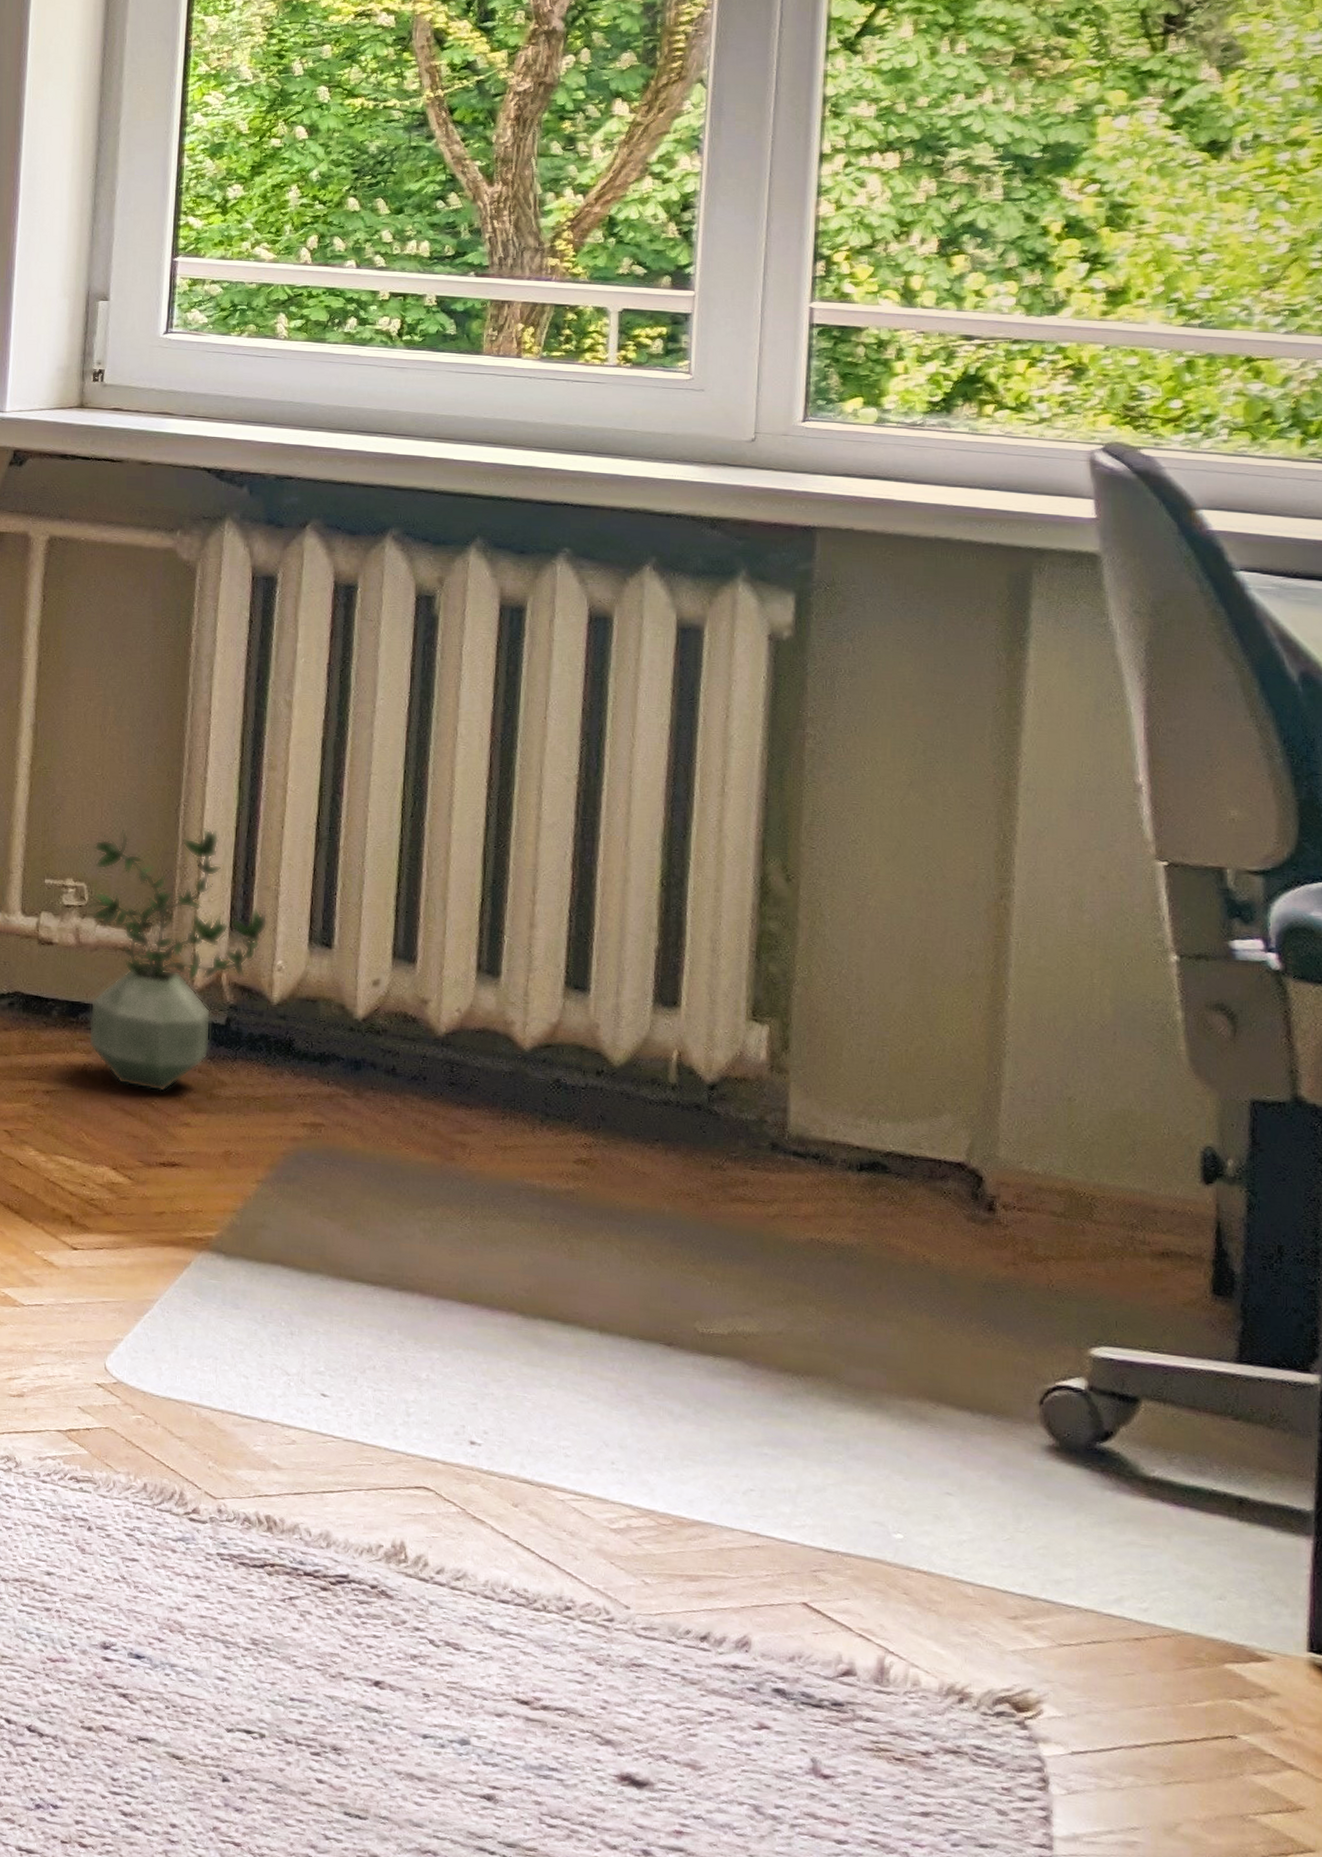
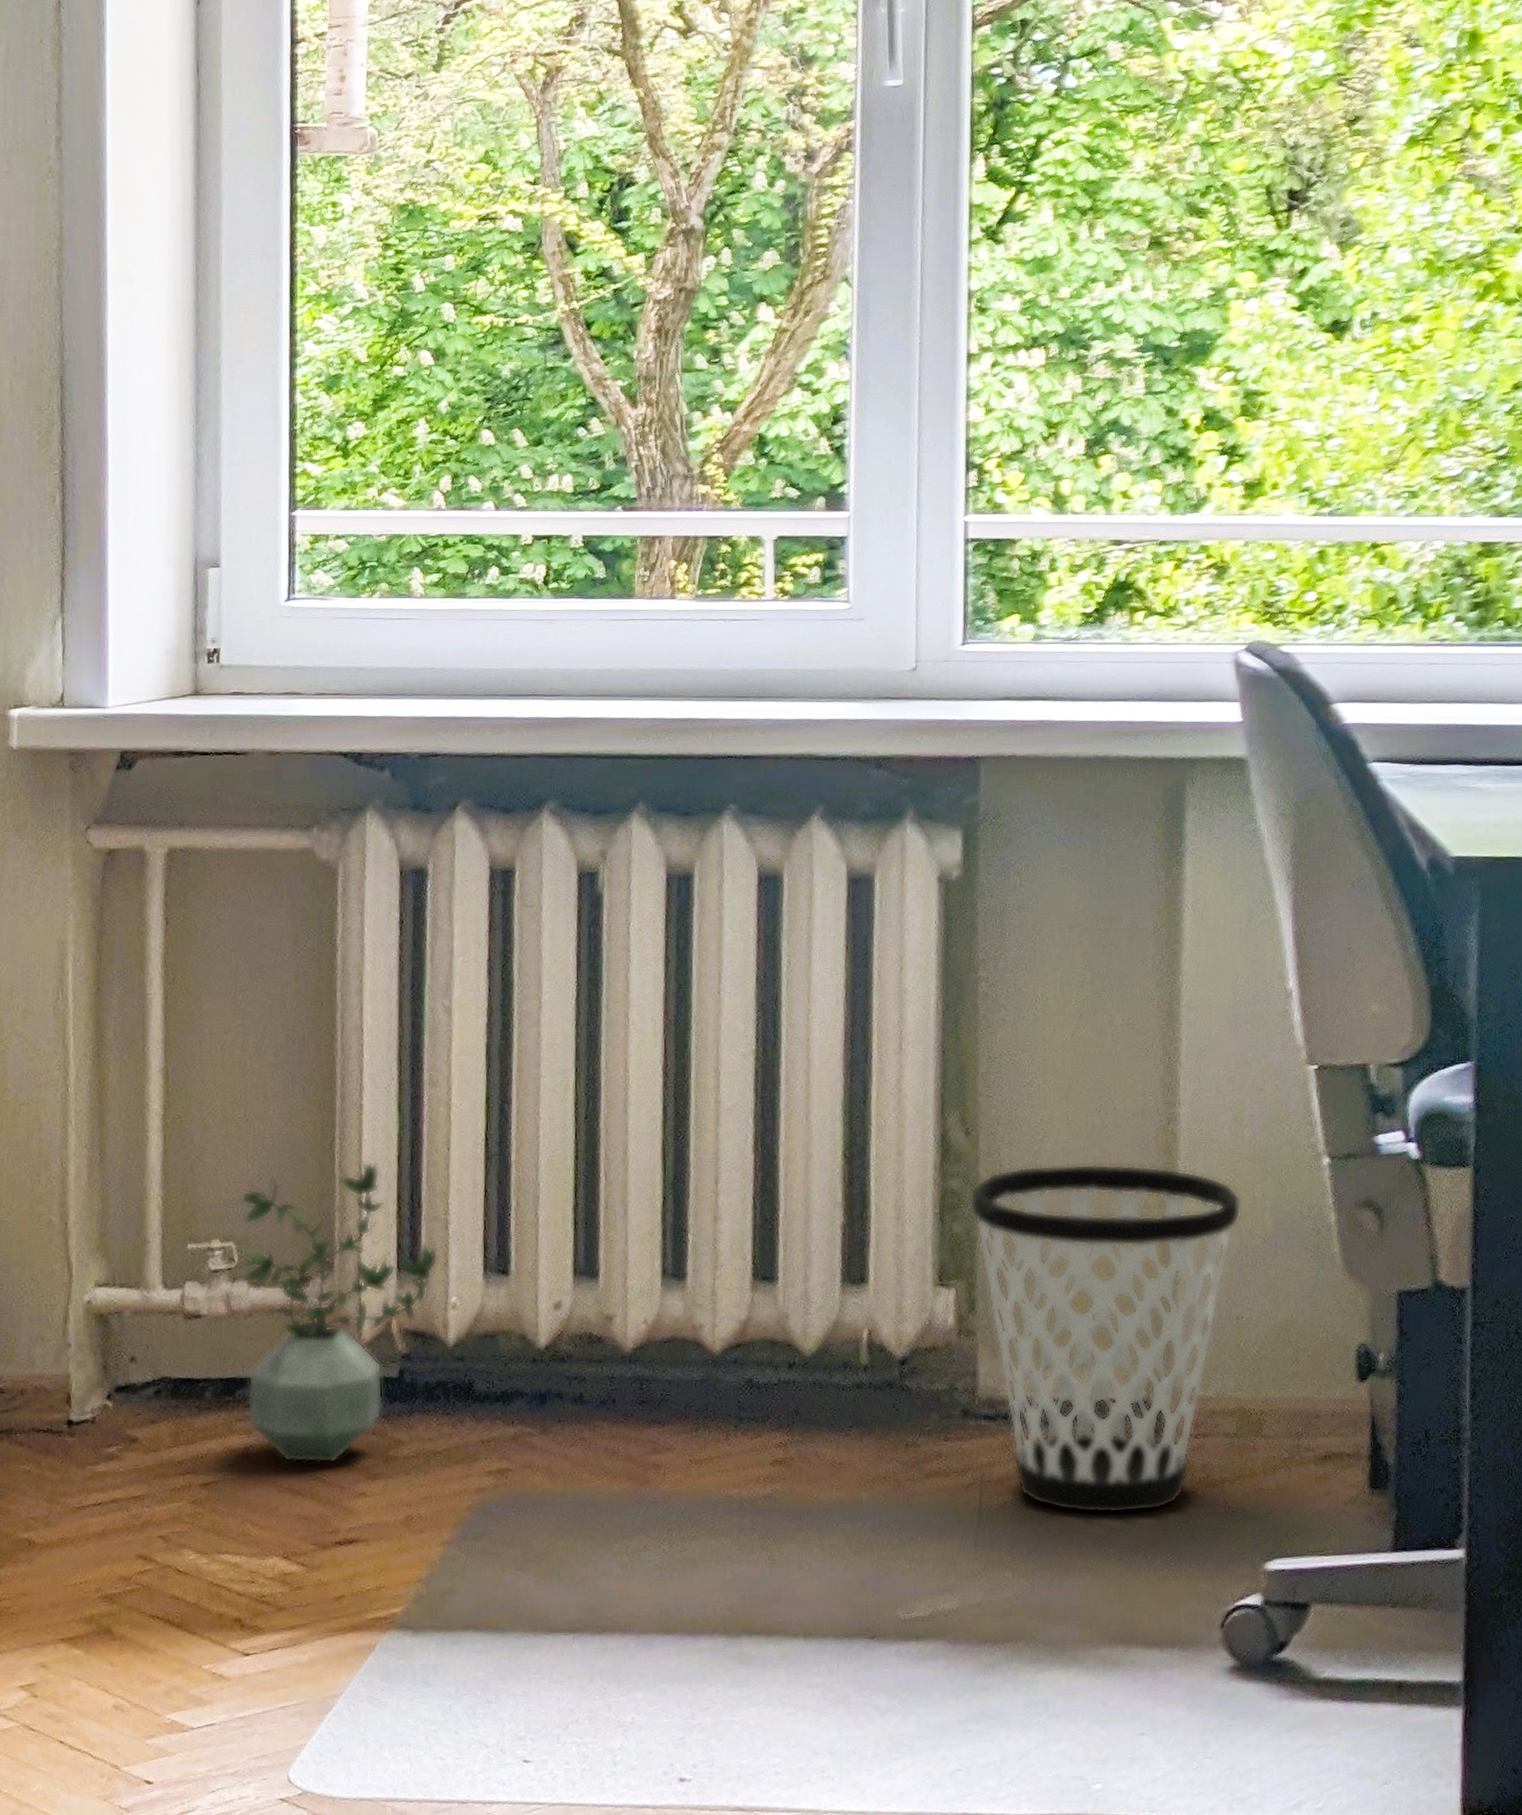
wastebasket: none [787,919,1077,1275] -> present [969,1163,1241,1514]

